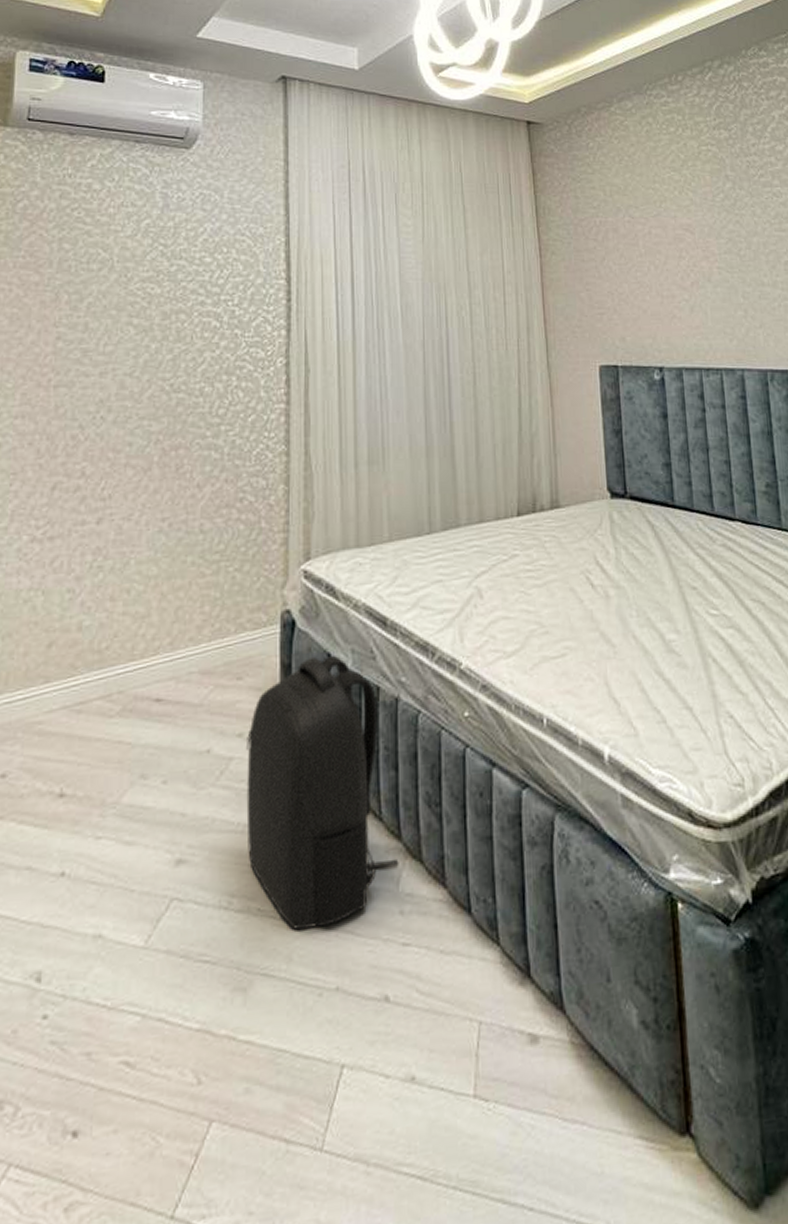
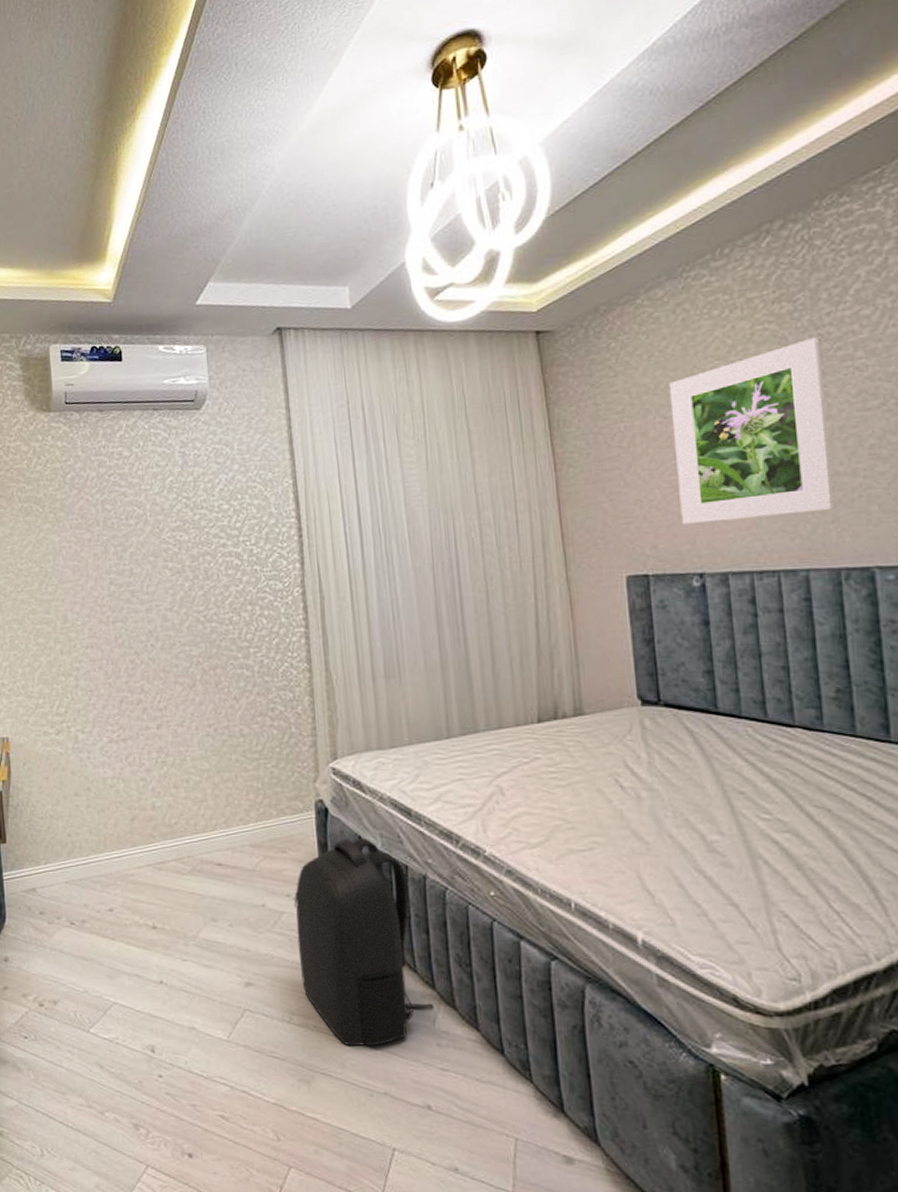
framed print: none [635,163,762,320] -> present [668,337,836,526]

